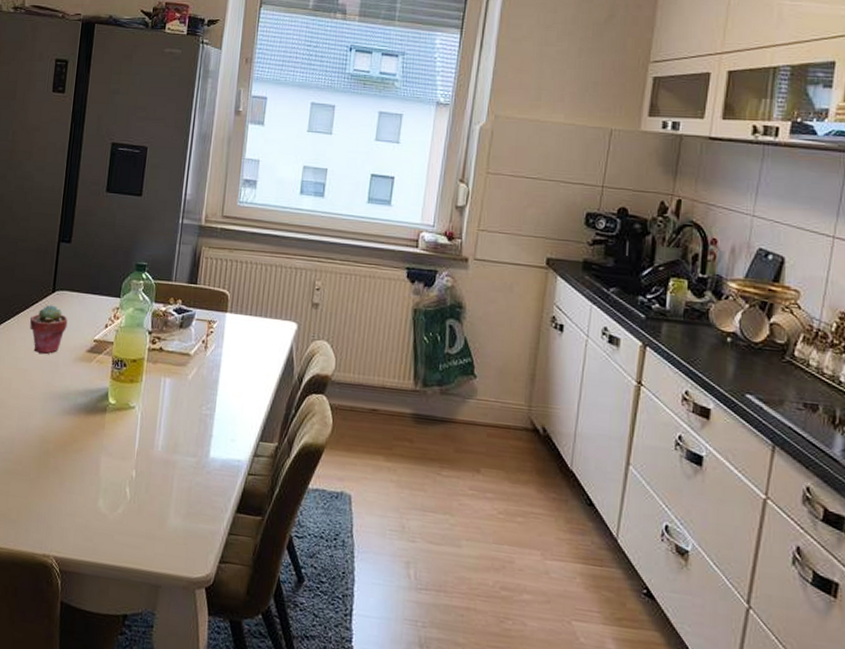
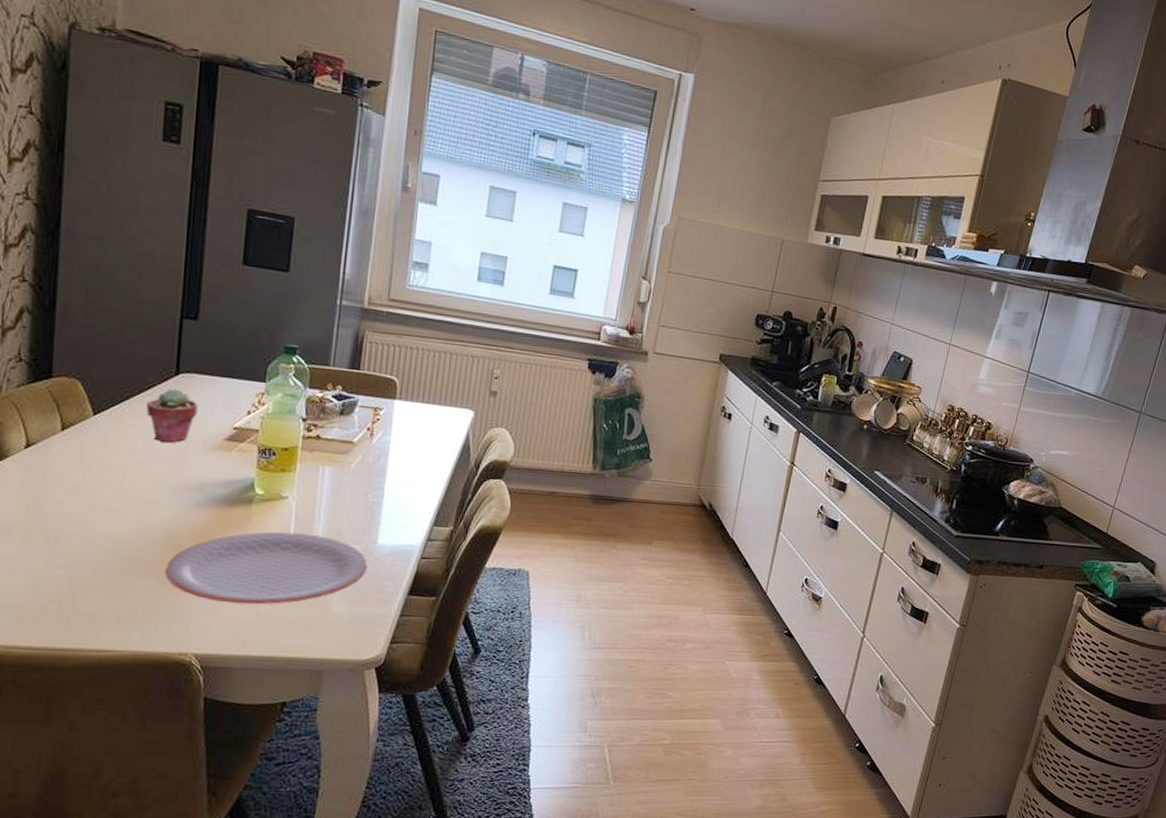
plate: none [36,440,200,513] -> present [164,531,368,605]

